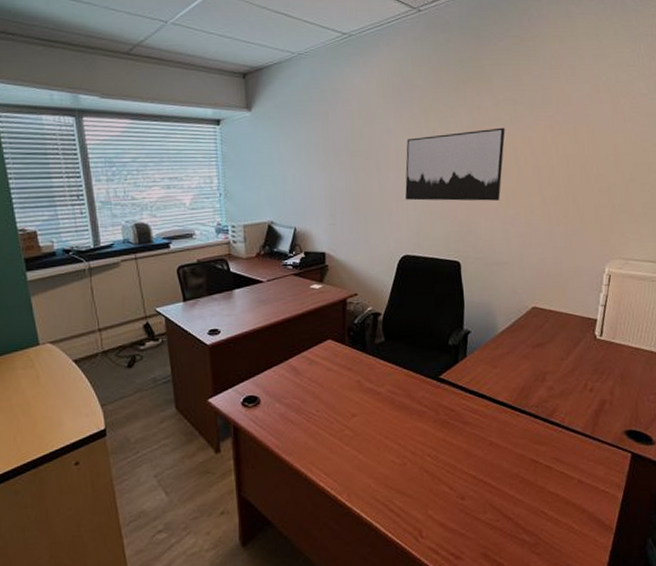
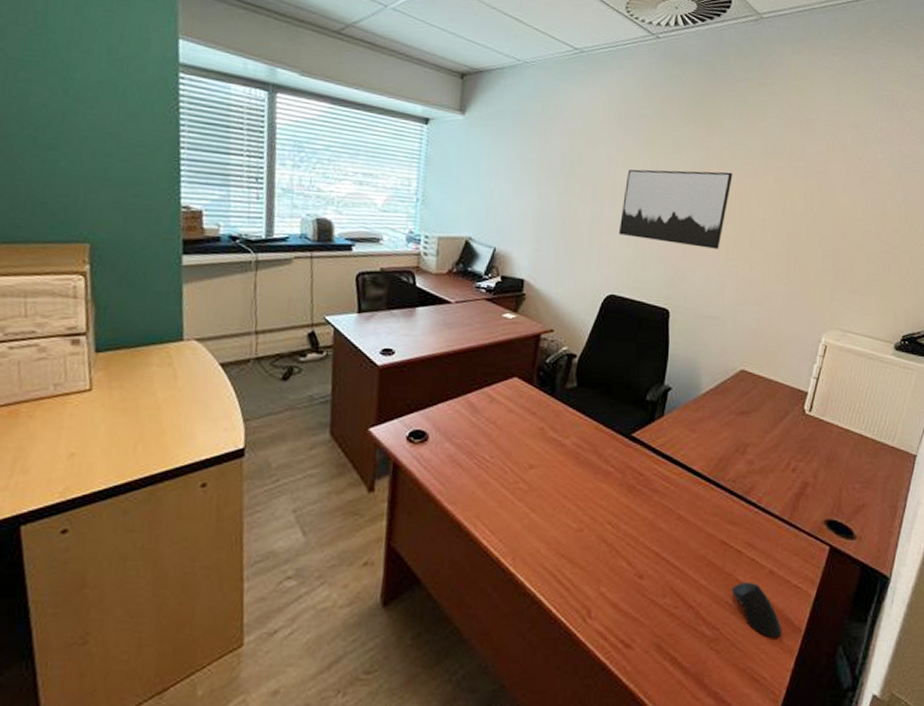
computer mouse: none [545,492,595,538] -> present [731,581,782,638]

